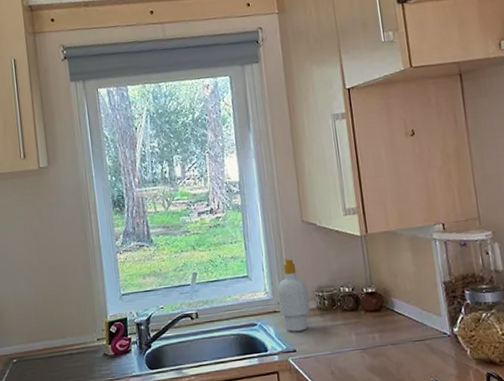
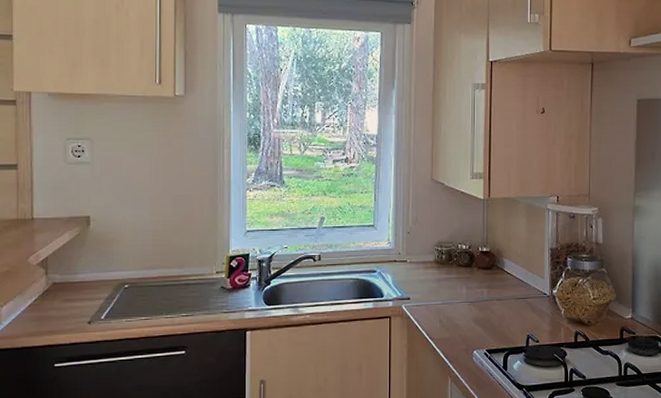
soap bottle: present [277,258,310,332] -> none [399,213,428,281]

